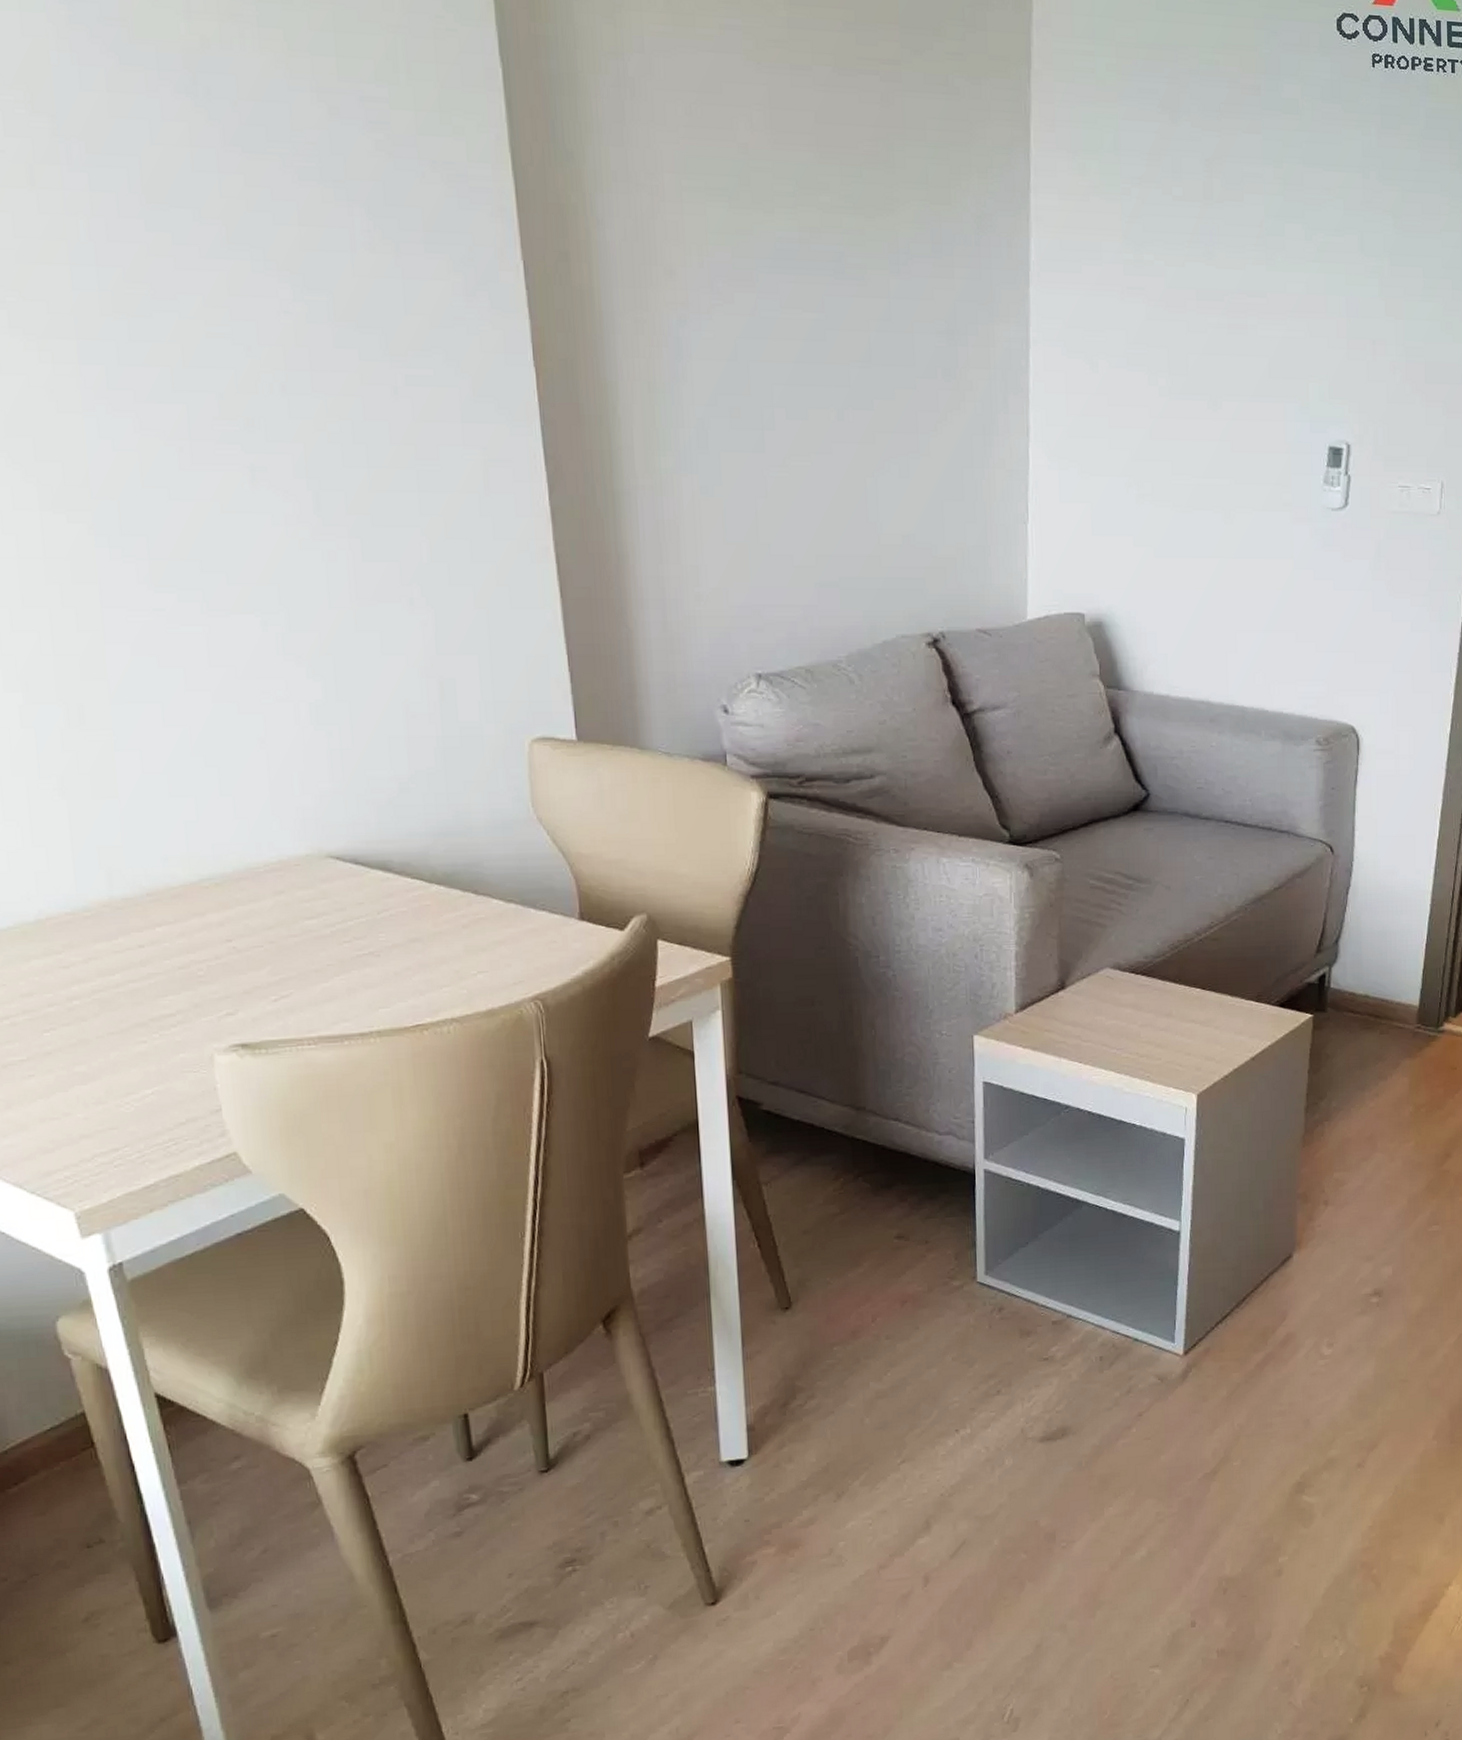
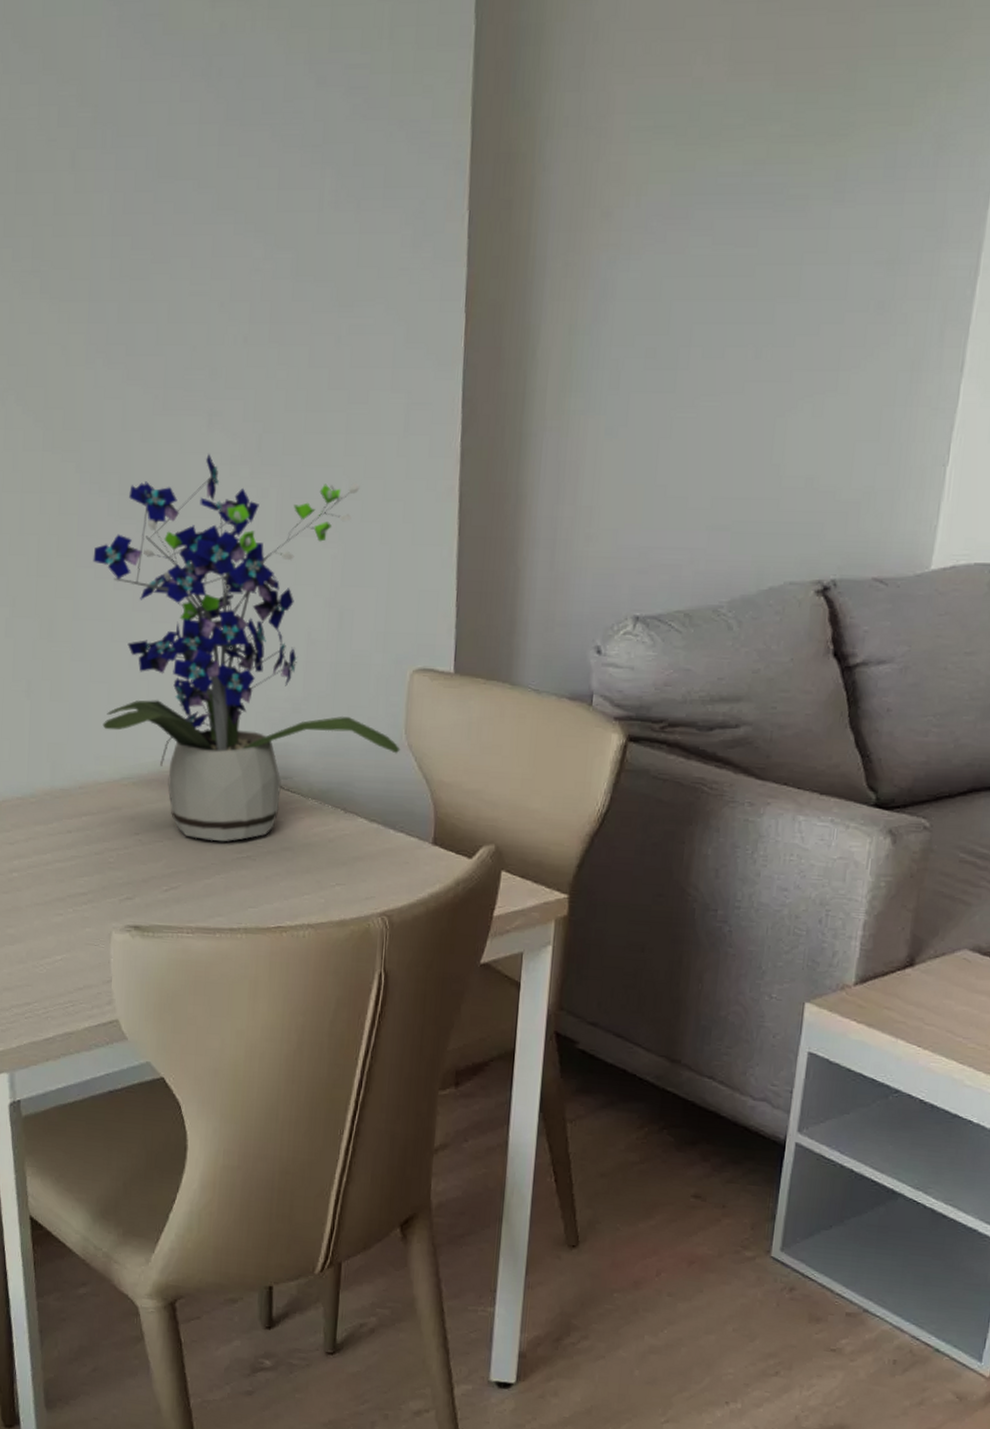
potted plant: none [125,512,529,940] -> present [93,453,400,841]

